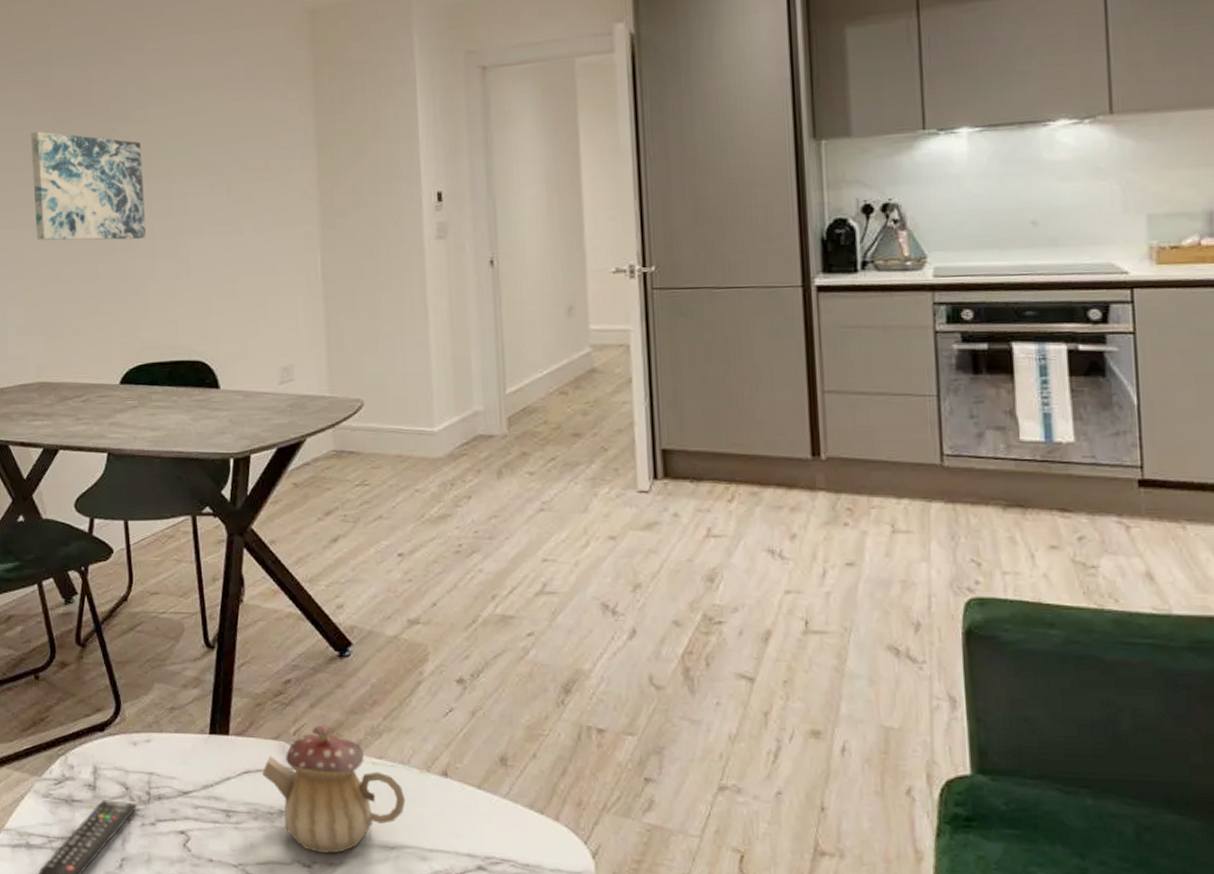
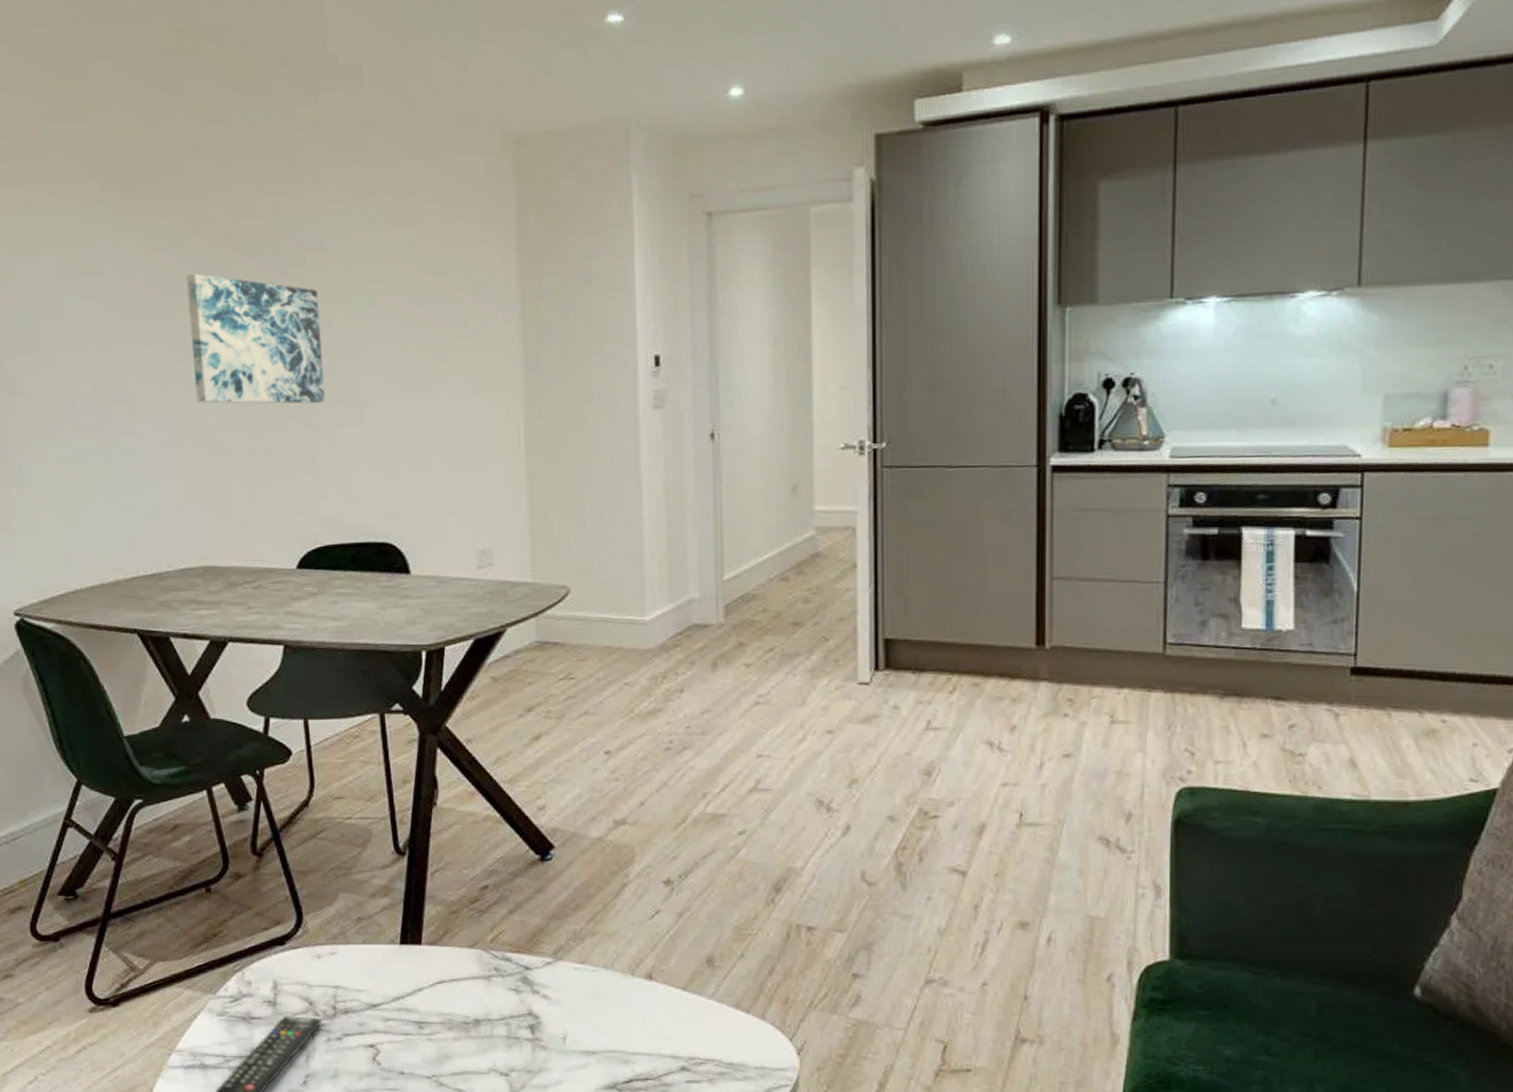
teapot: present [262,724,406,854] -> none [457,931,608,1061]

